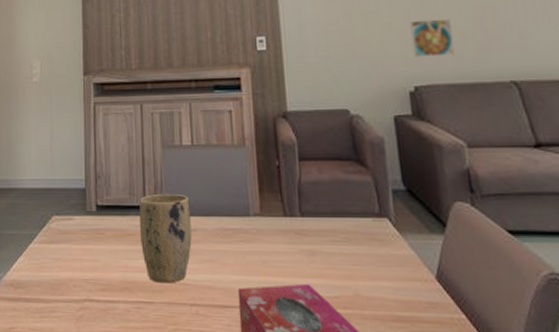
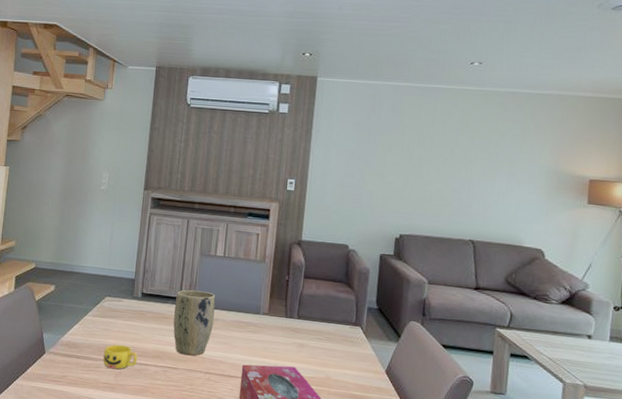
cup: none [58,277,101,312] -> present [103,344,137,370]
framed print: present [410,18,455,58] -> none [404,184,437,215]

